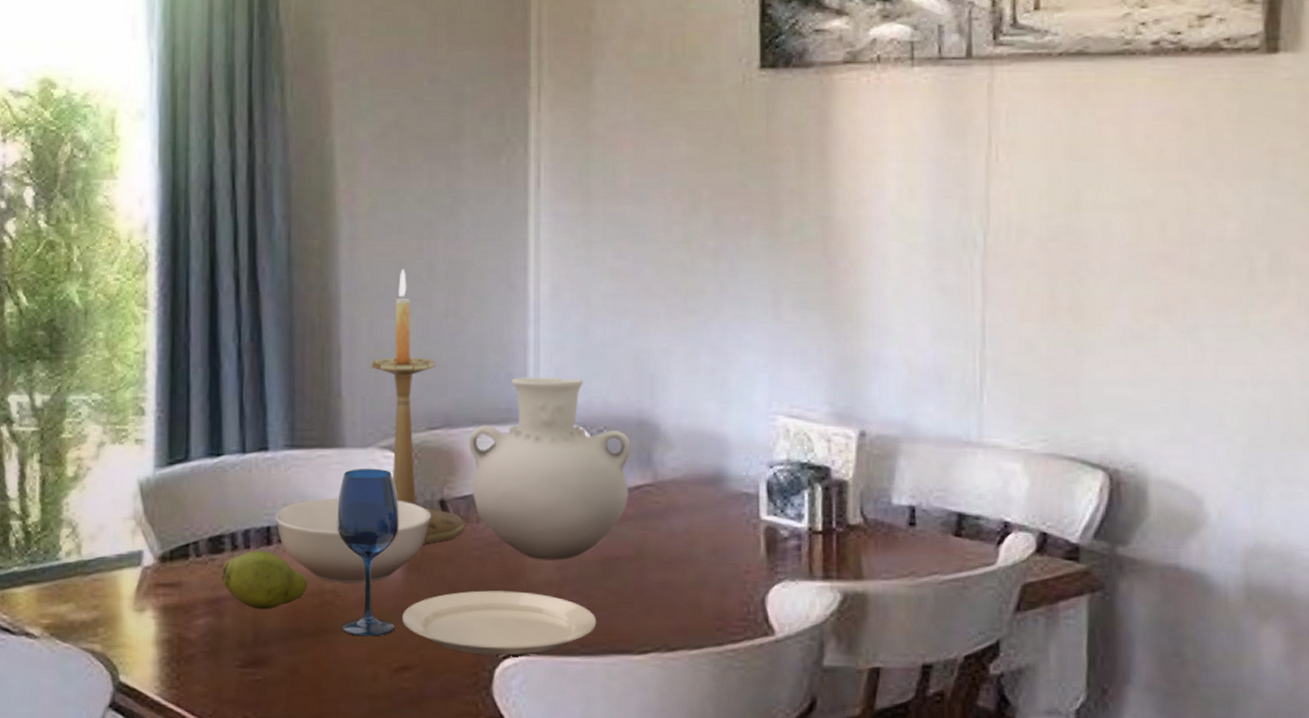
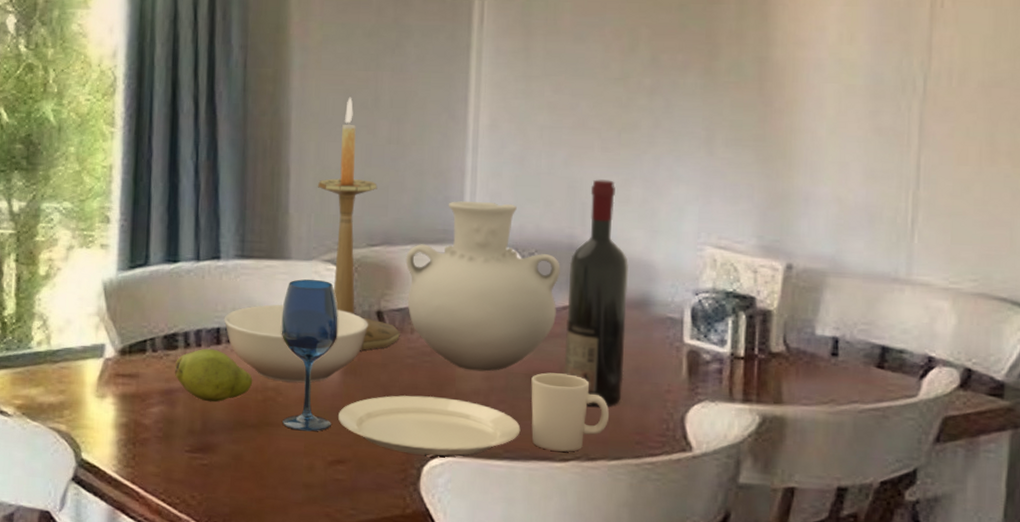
mug: none [606,558,689,643] -> present [531,372,610,452]
wine bottle: none [638,349,702,592] -> present [564,179,630,407]

